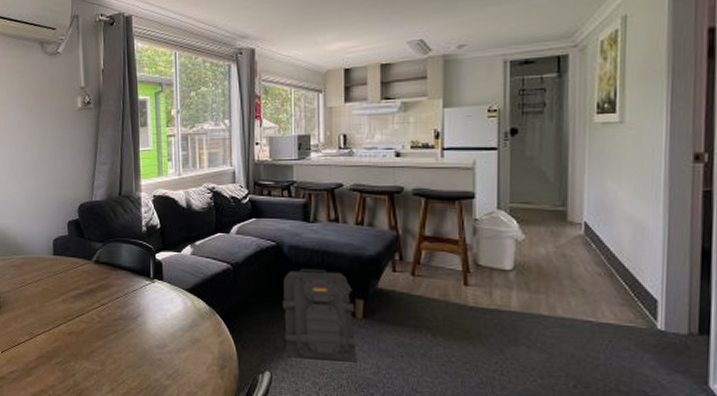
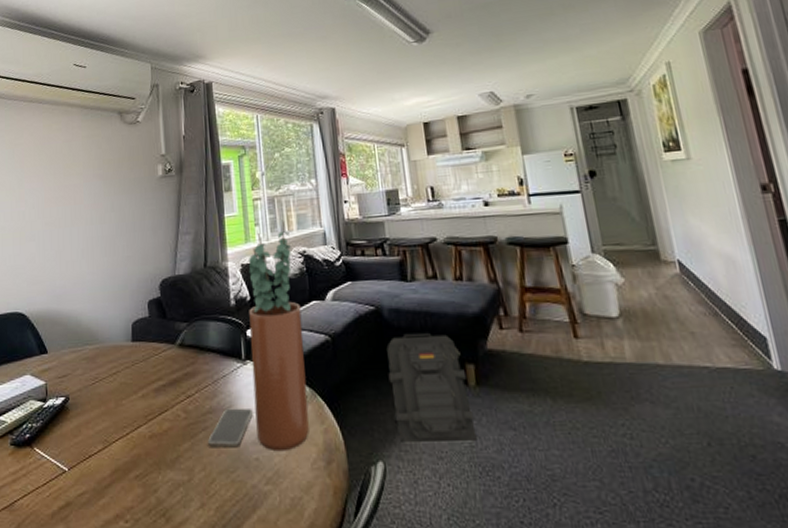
mobile phone: none [117,317,158,349] -> present [207,408,253,448]
vase: none [158,158,208,356] -> present [248,221,310,452]

